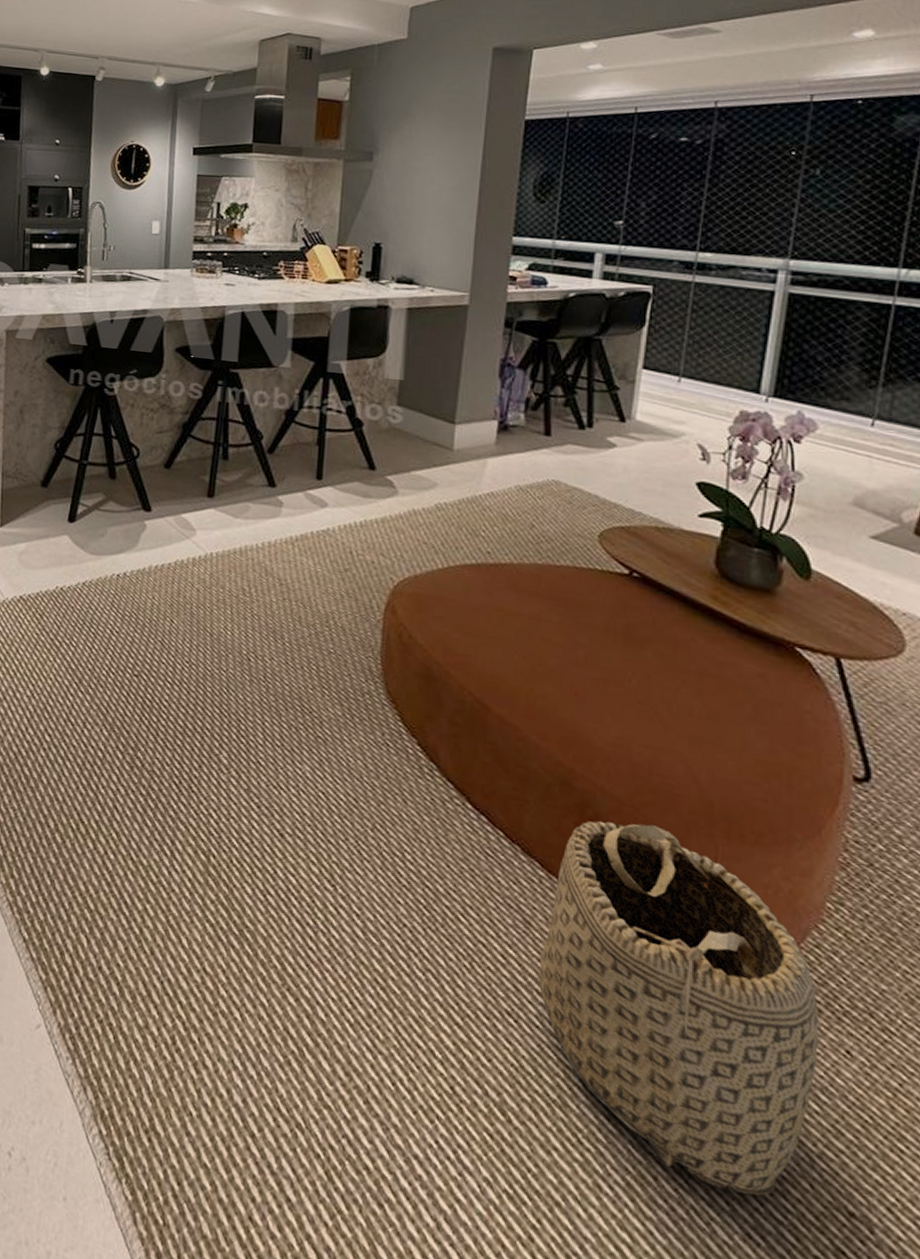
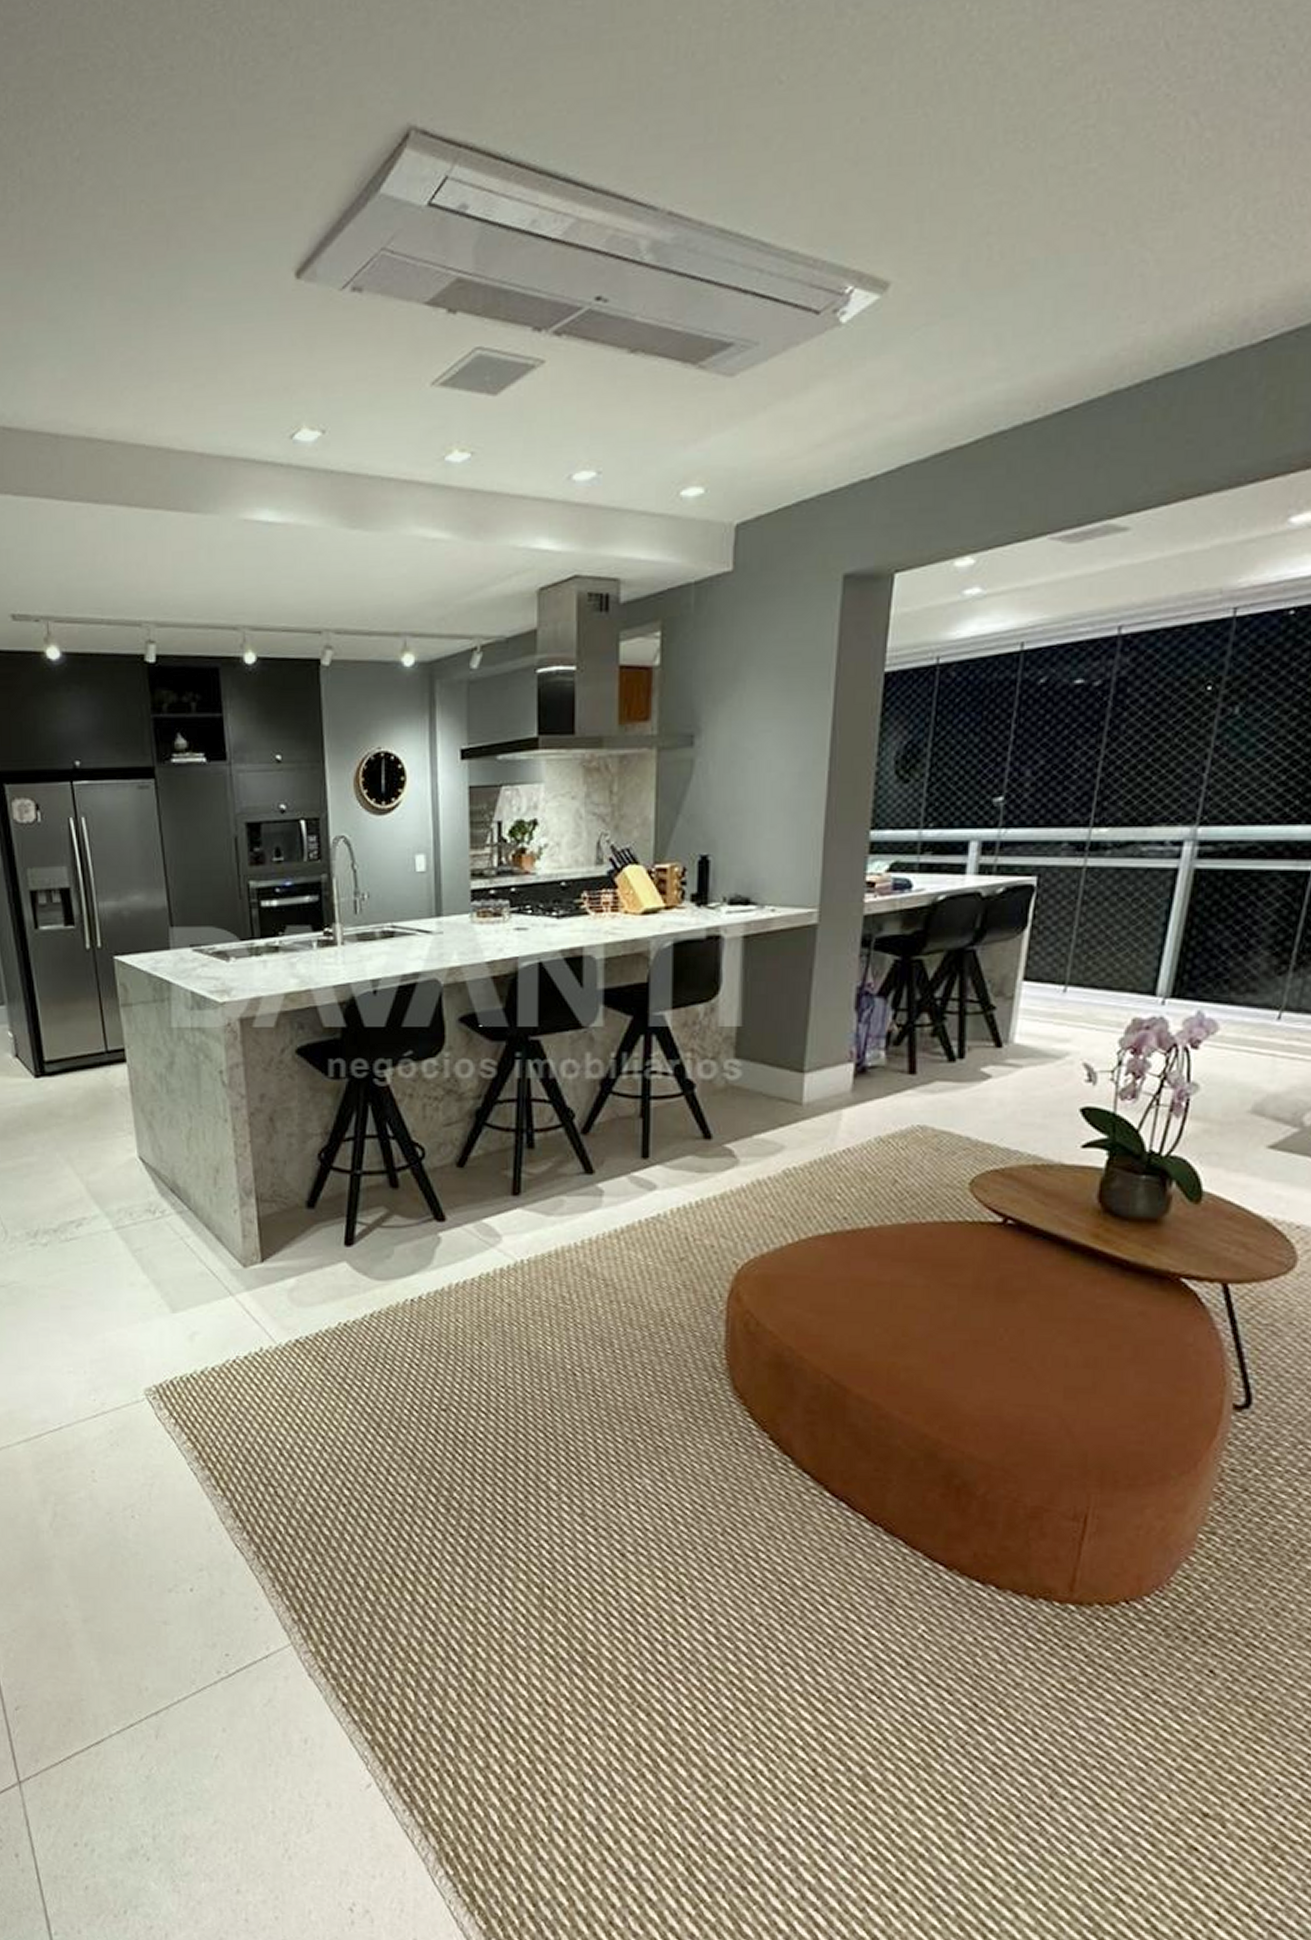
basket: present [539,820,818,1197] -> none [903,1484,1184,1816]

